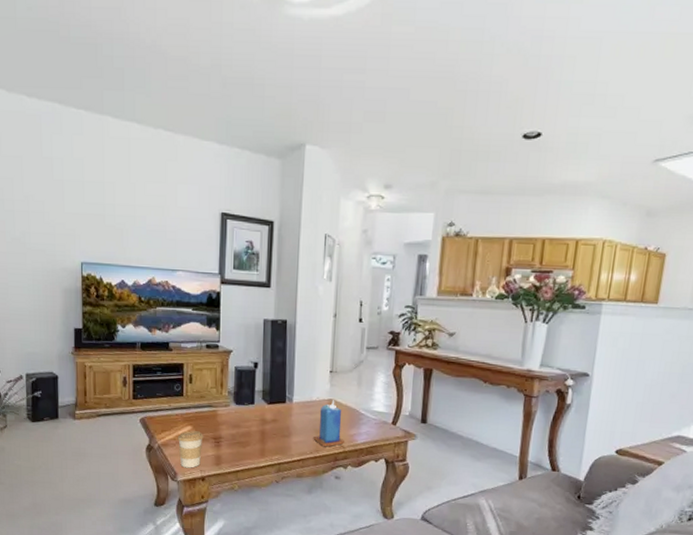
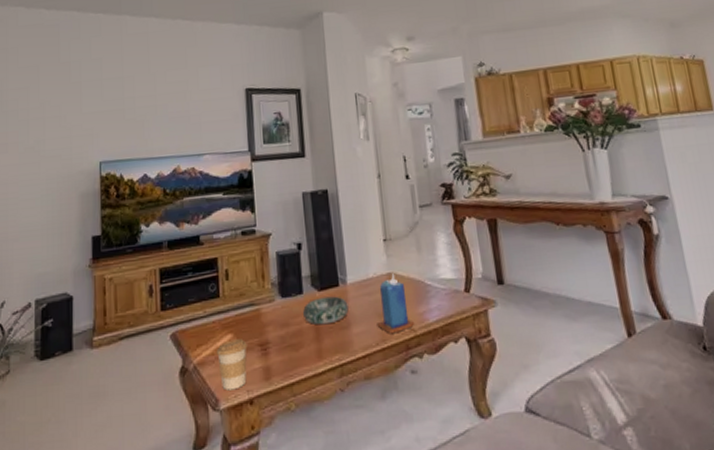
decorative bowl: none [253,409,292,432] -> present [303,296,349,325]

